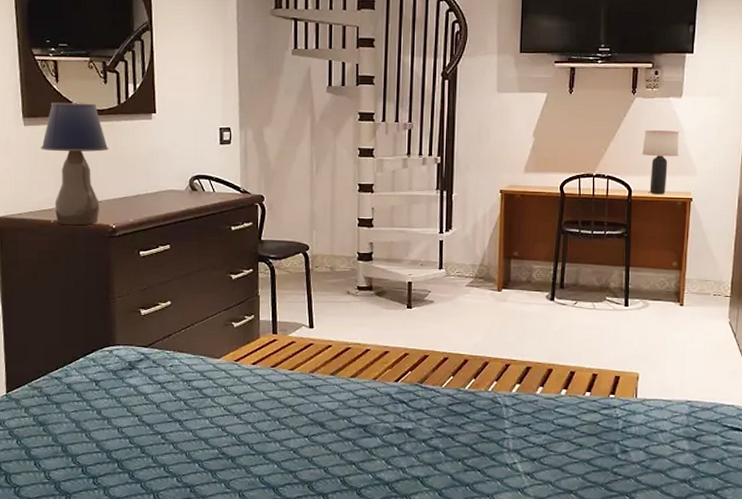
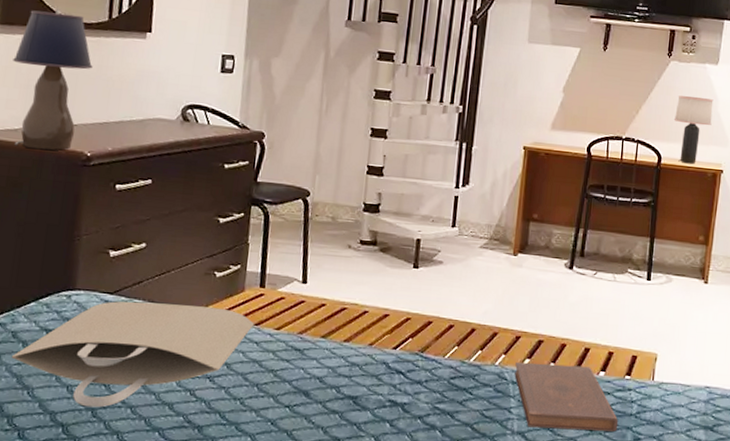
tote bag: none [69,352,270,445] -> present [11,301,254,408]
book: none [507,387,606,446] -> present [514,361,619,432]

